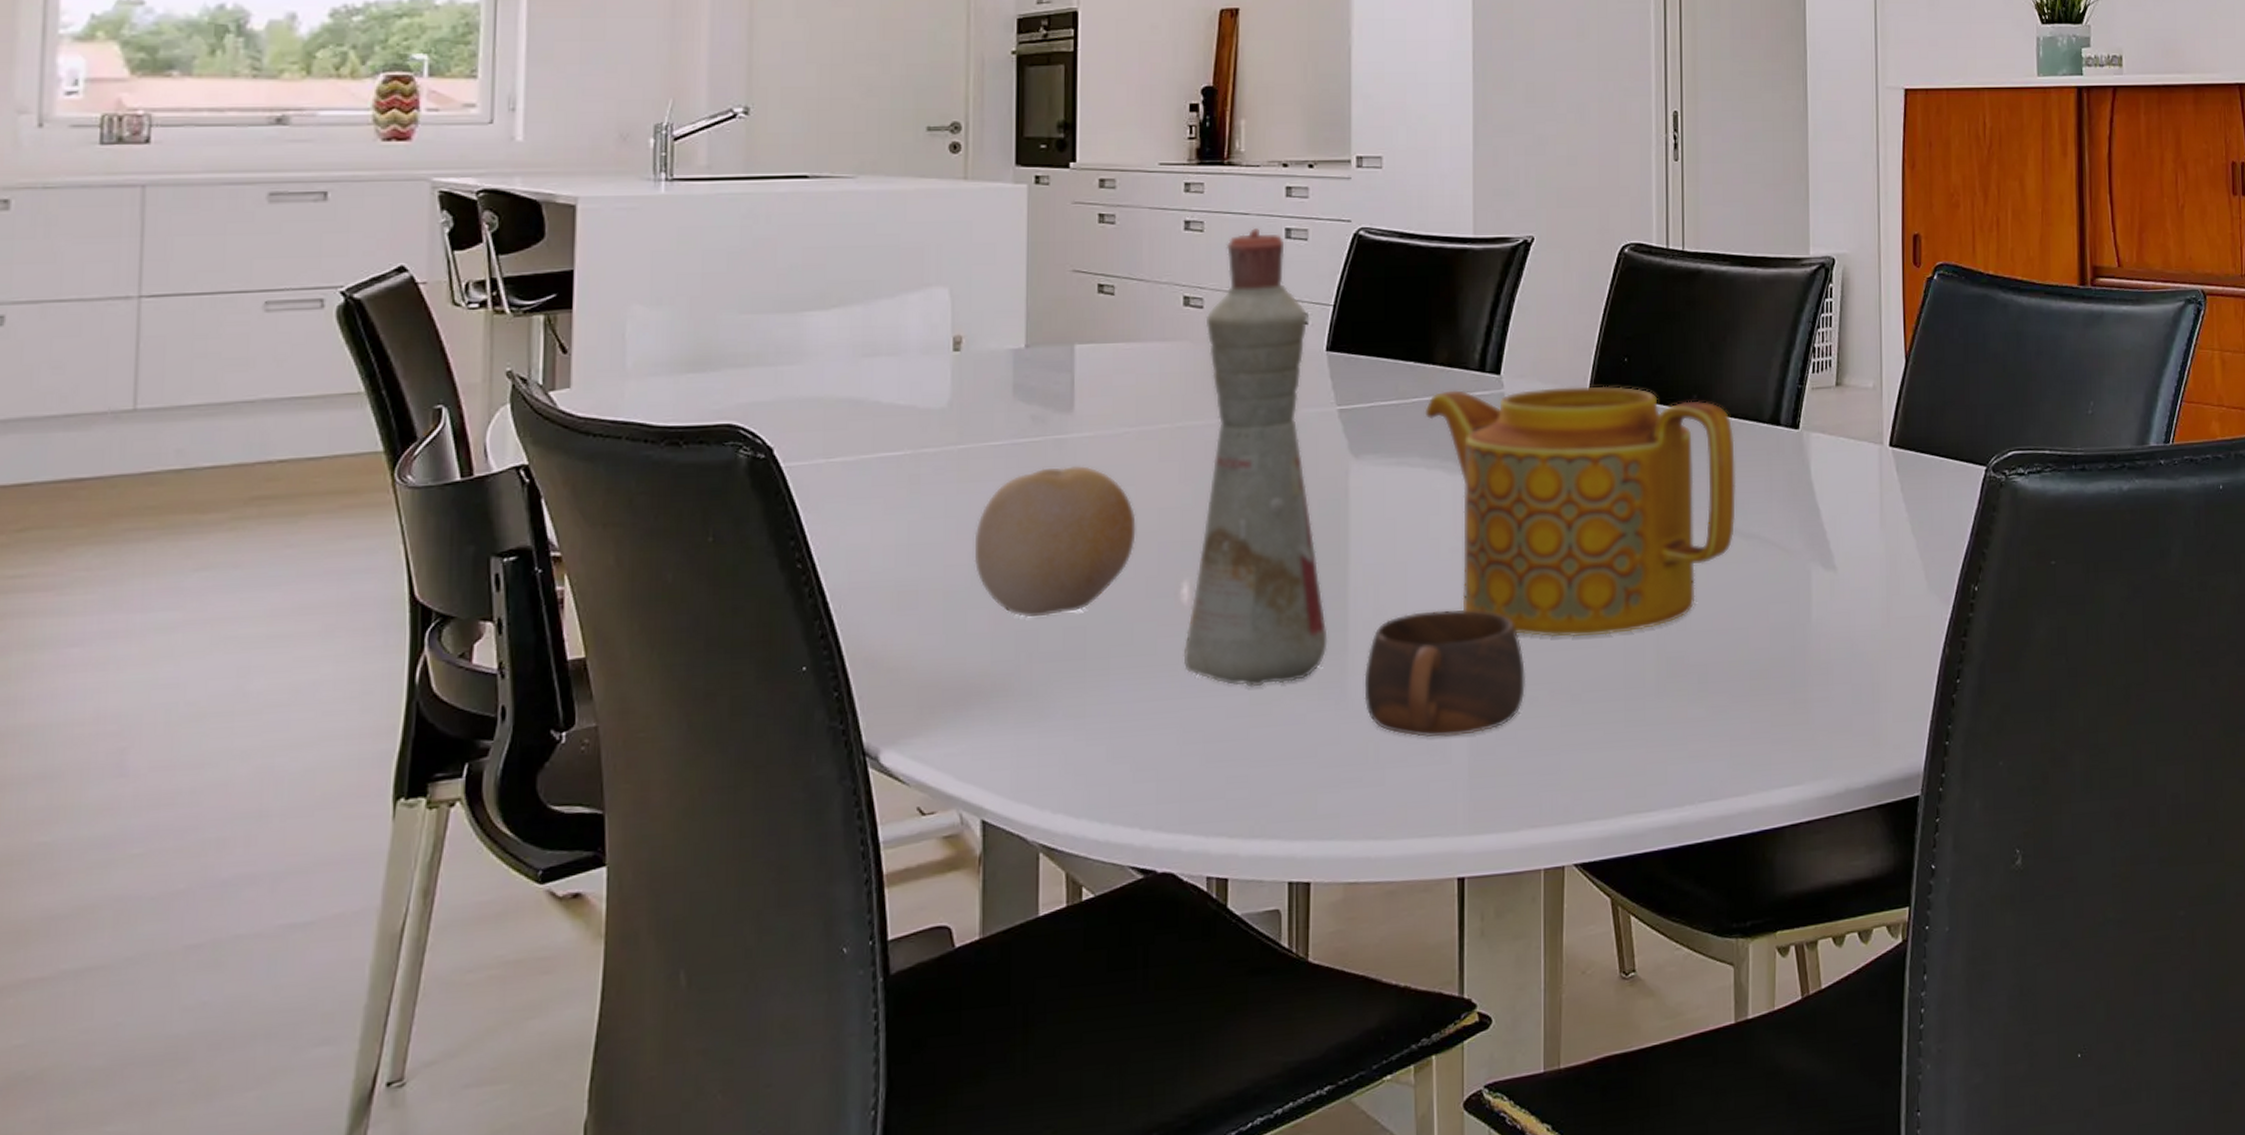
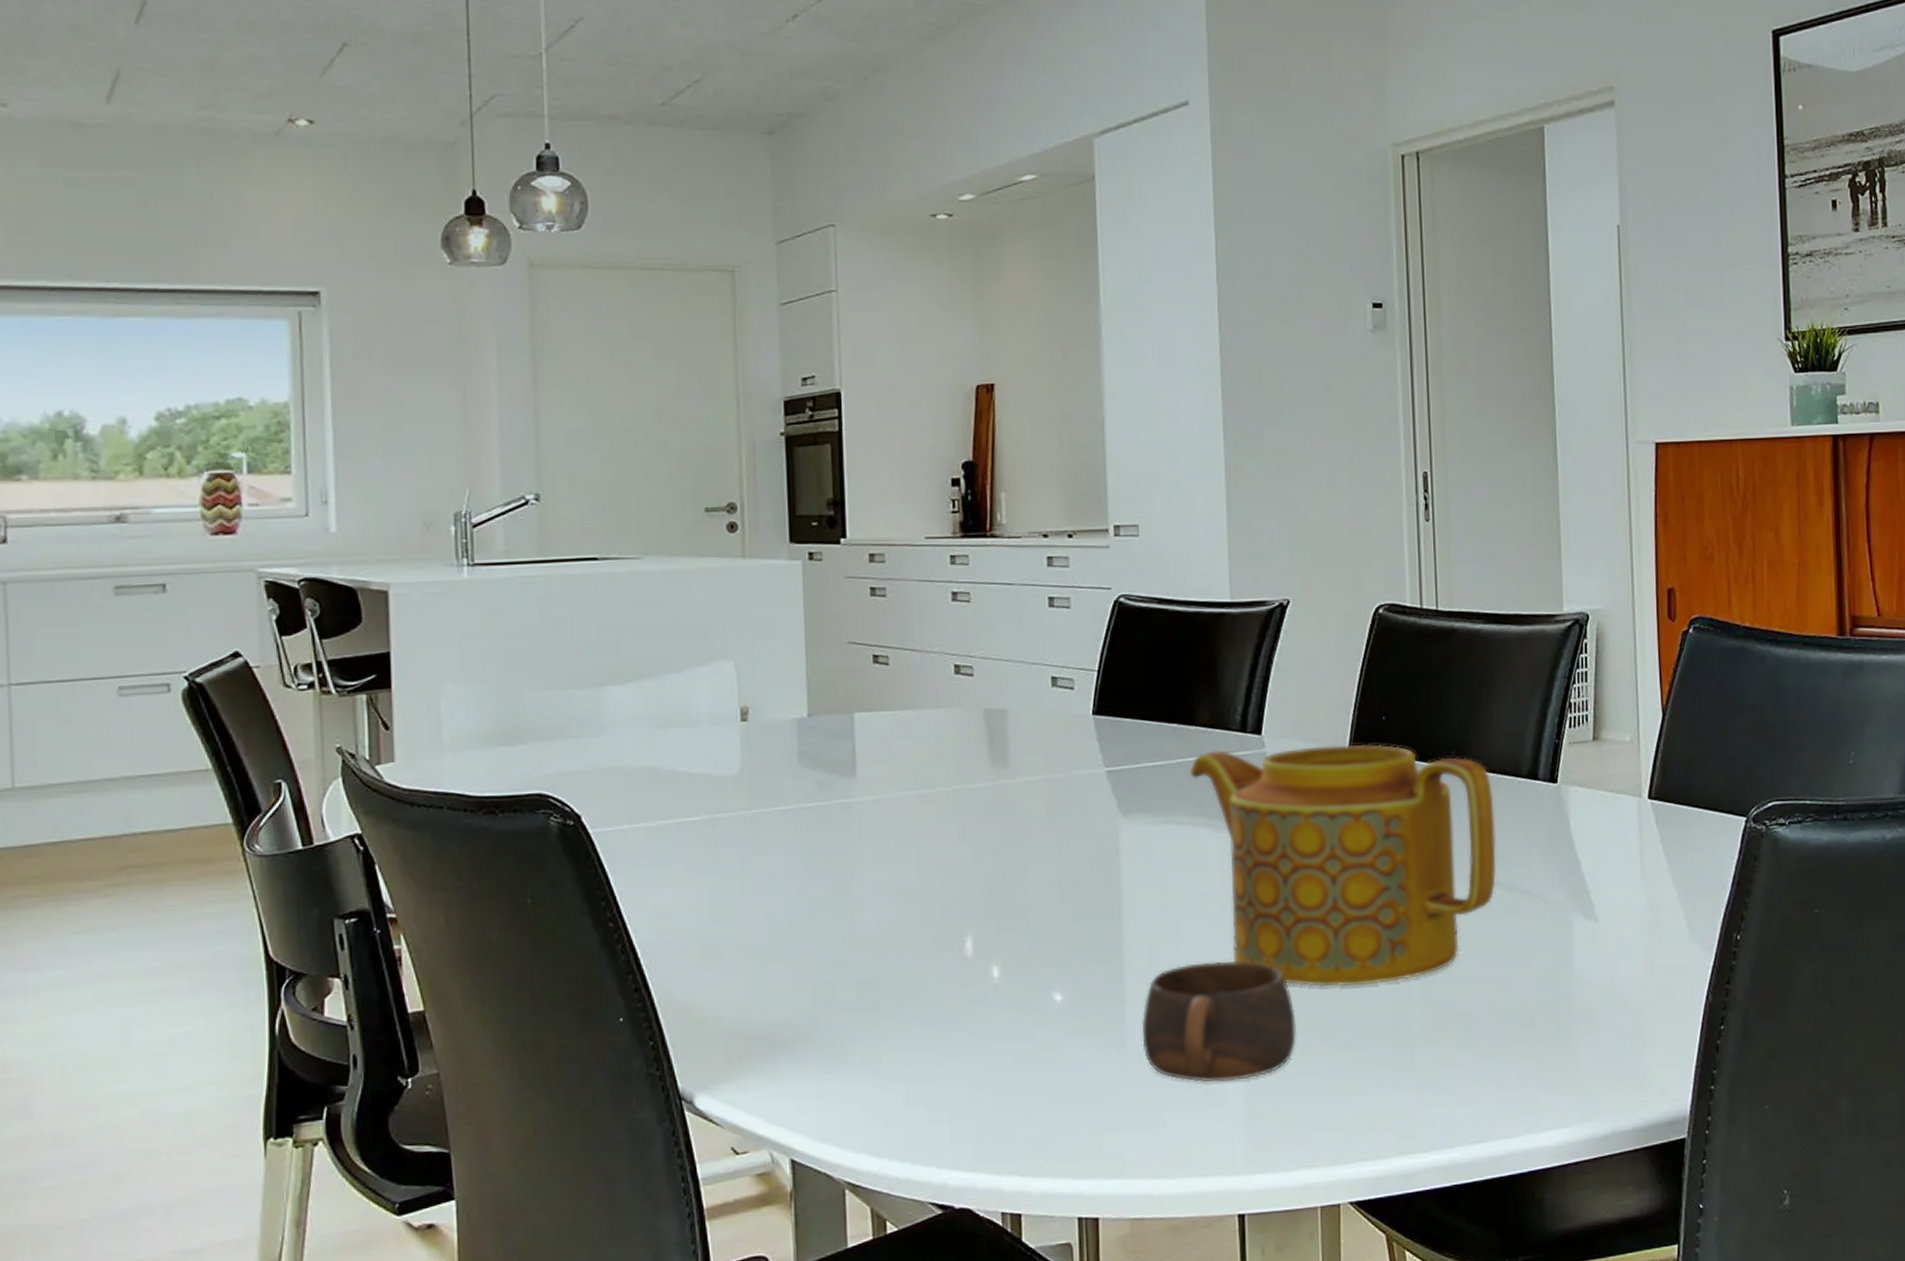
fruit: present [974,466,1136,618] -> none [770,828,920,972]
bottle: present [1183,227,1328,688] -> none [970,597,1106,1036]

